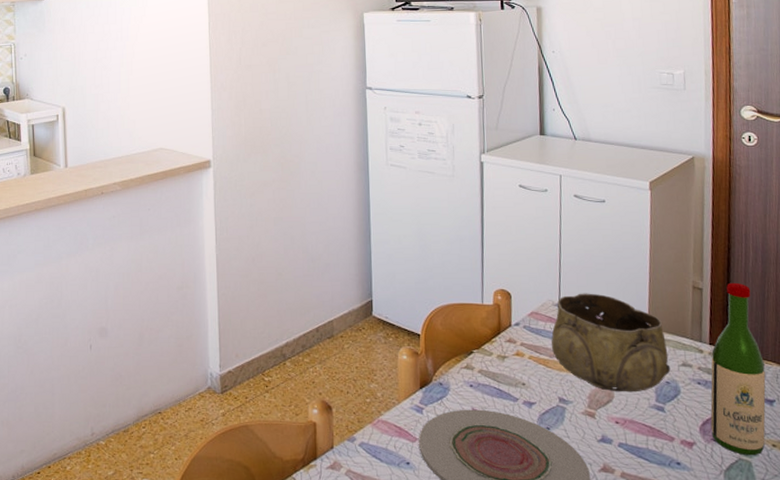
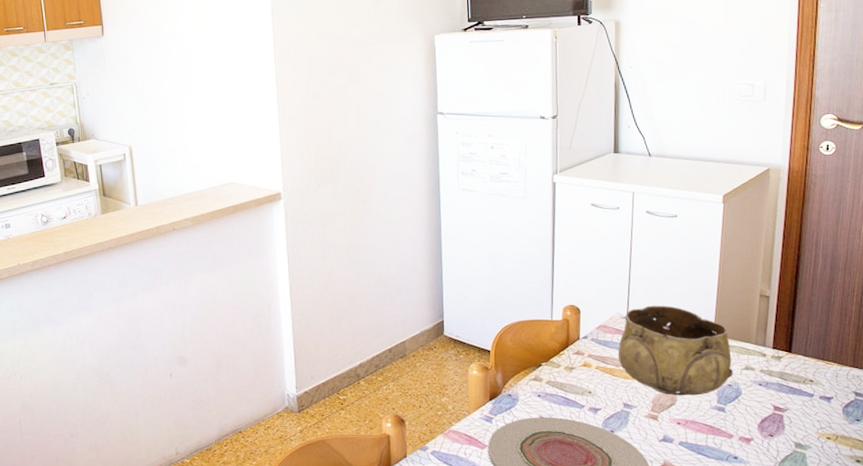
wine bottle: present [710,282,766,456] -> none [769,289,826,448]

